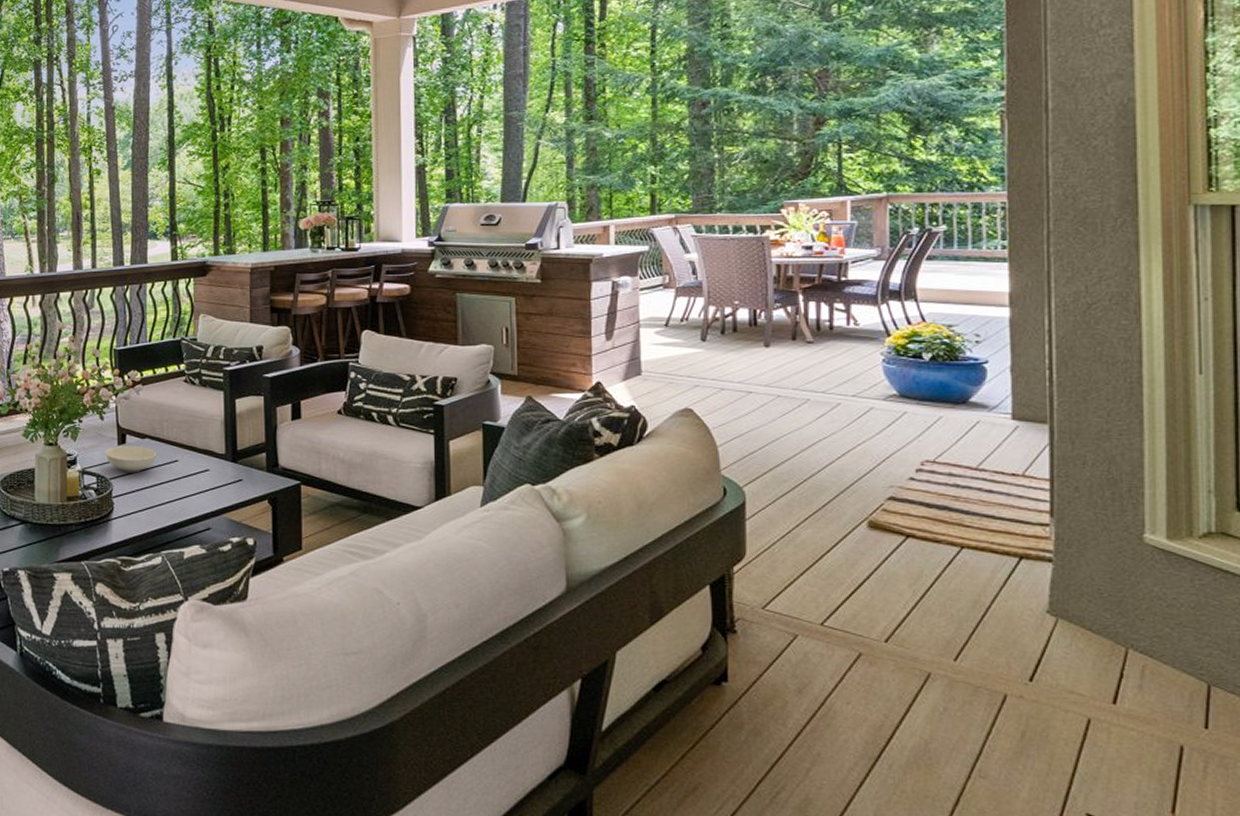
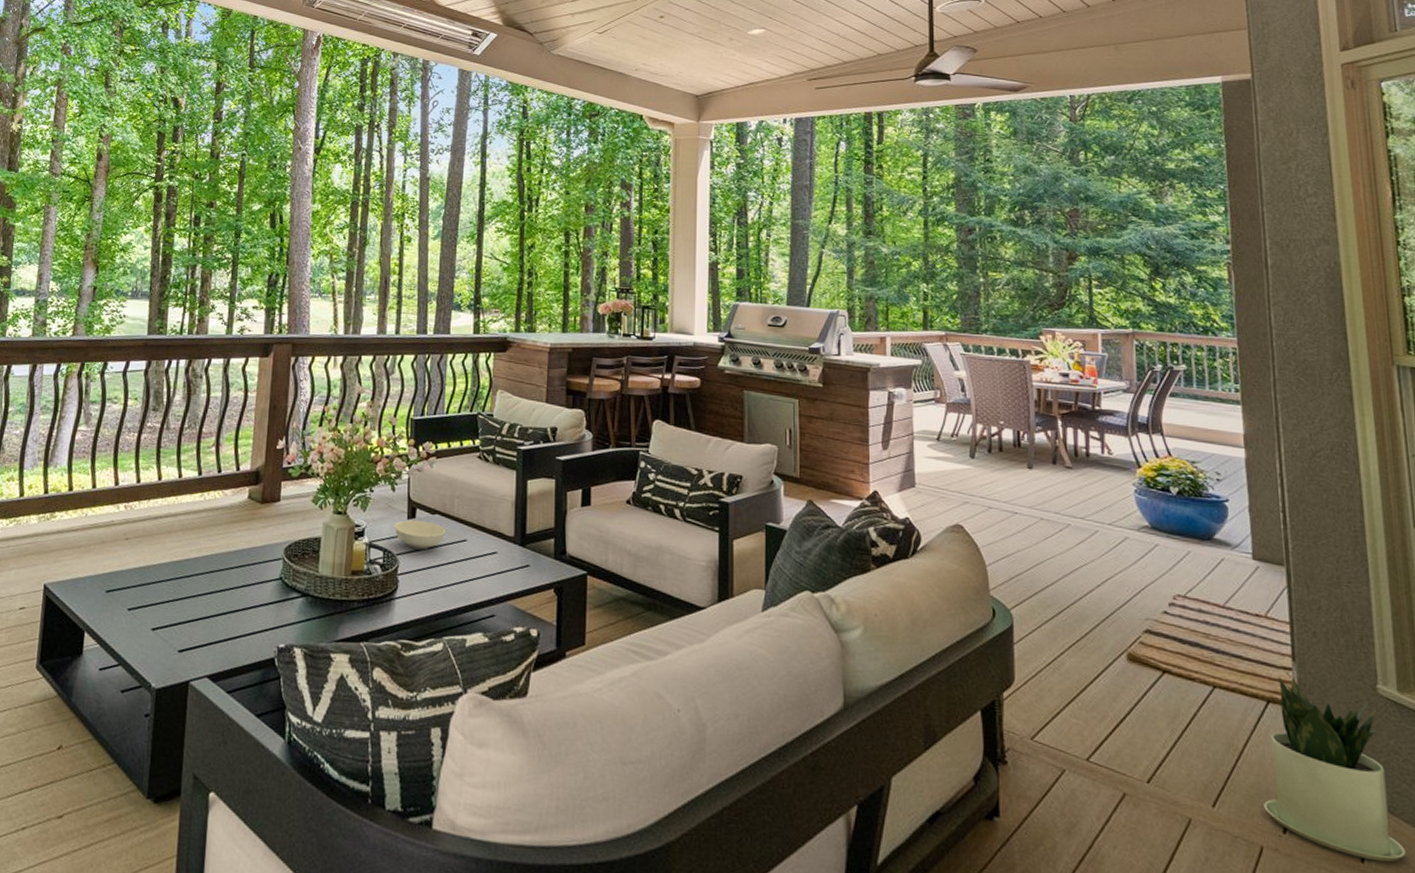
planter: none [1010,533,1164,703] -> present [1264,677,1407,863]

